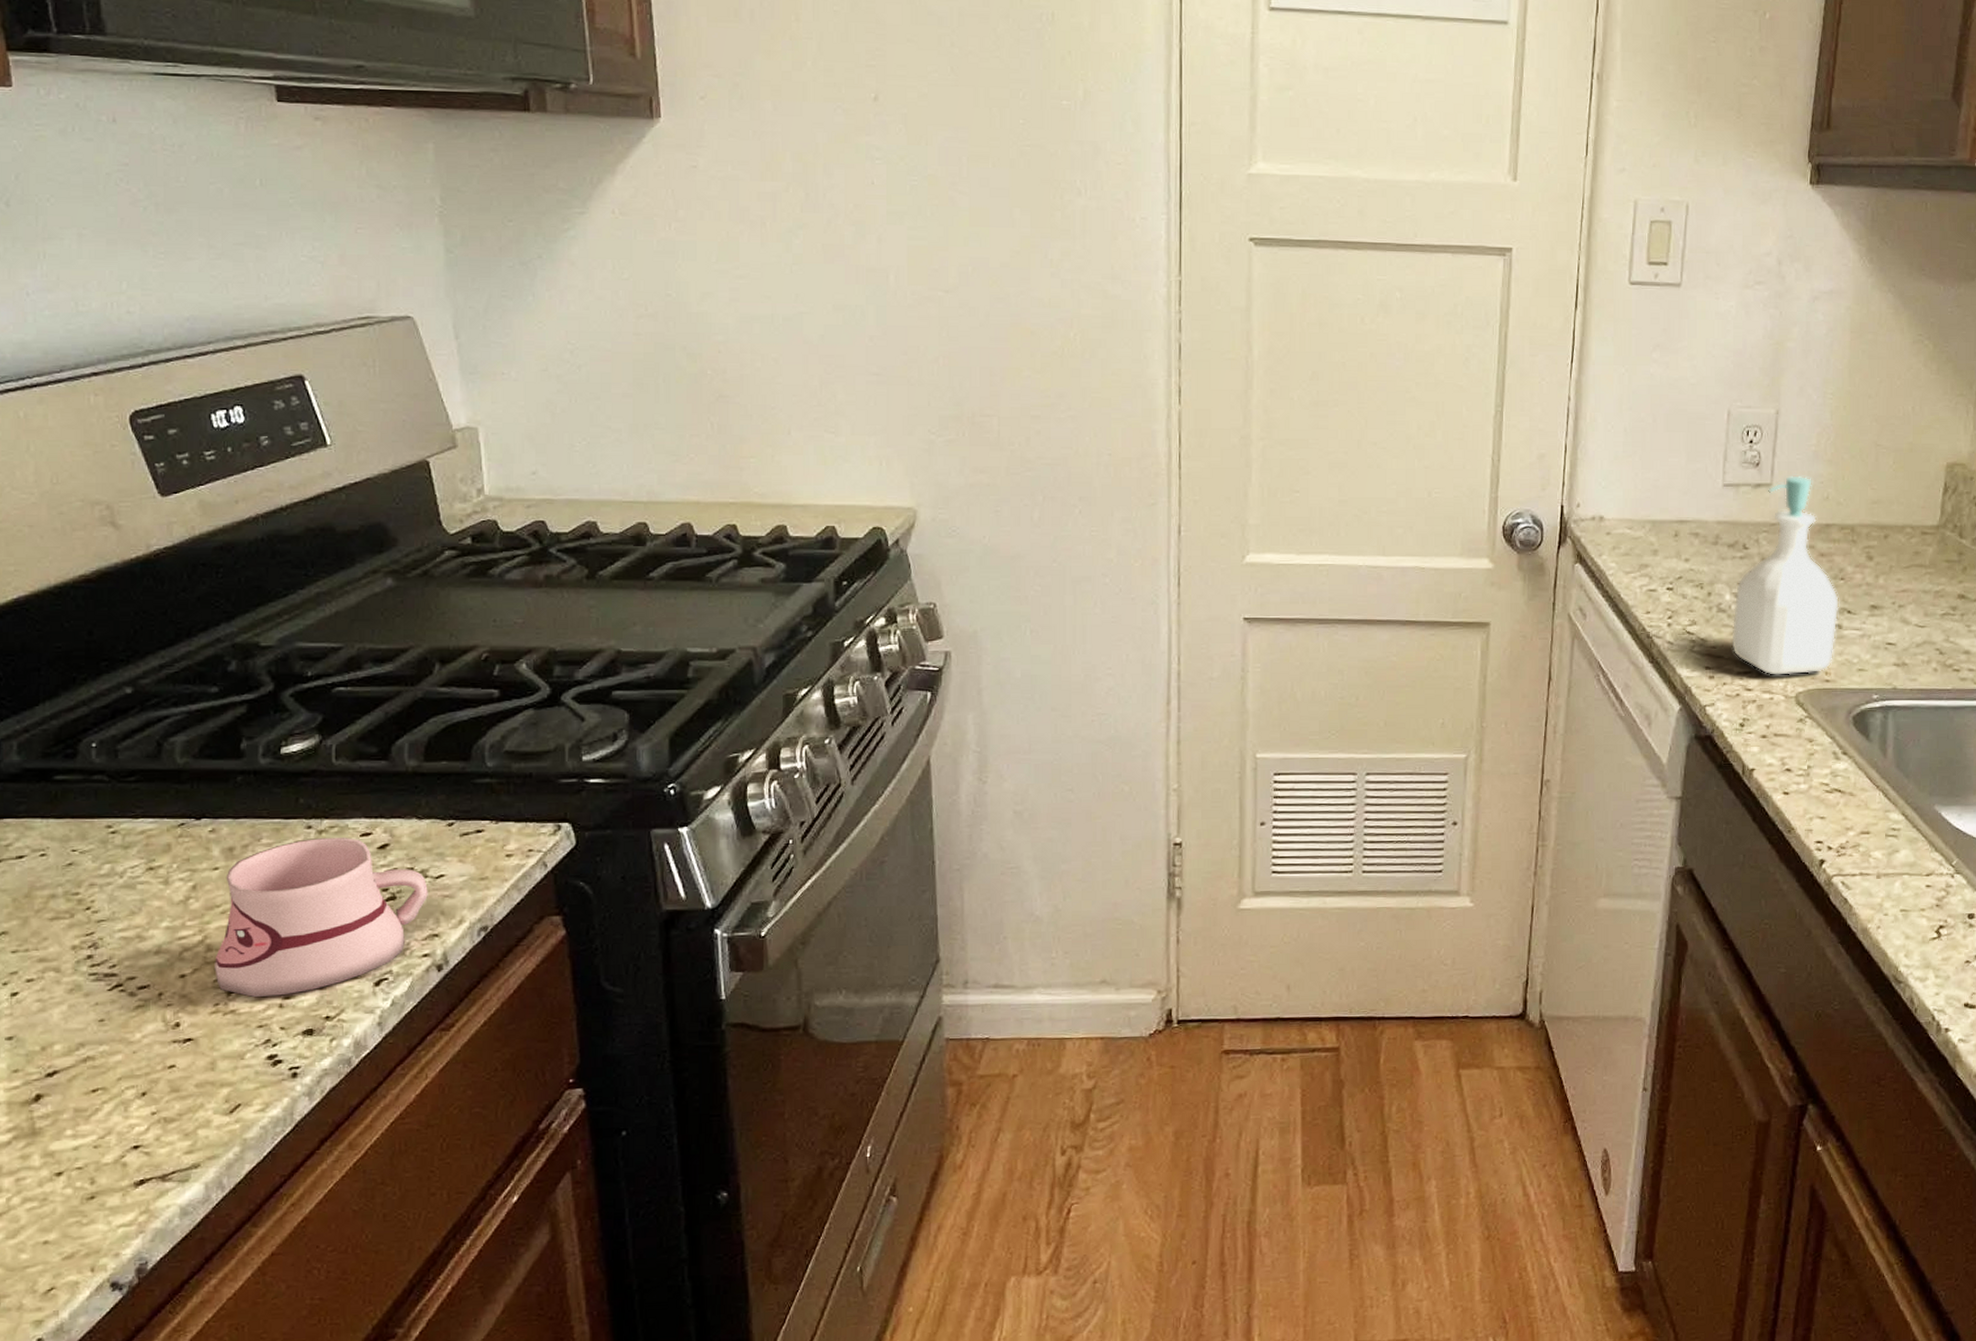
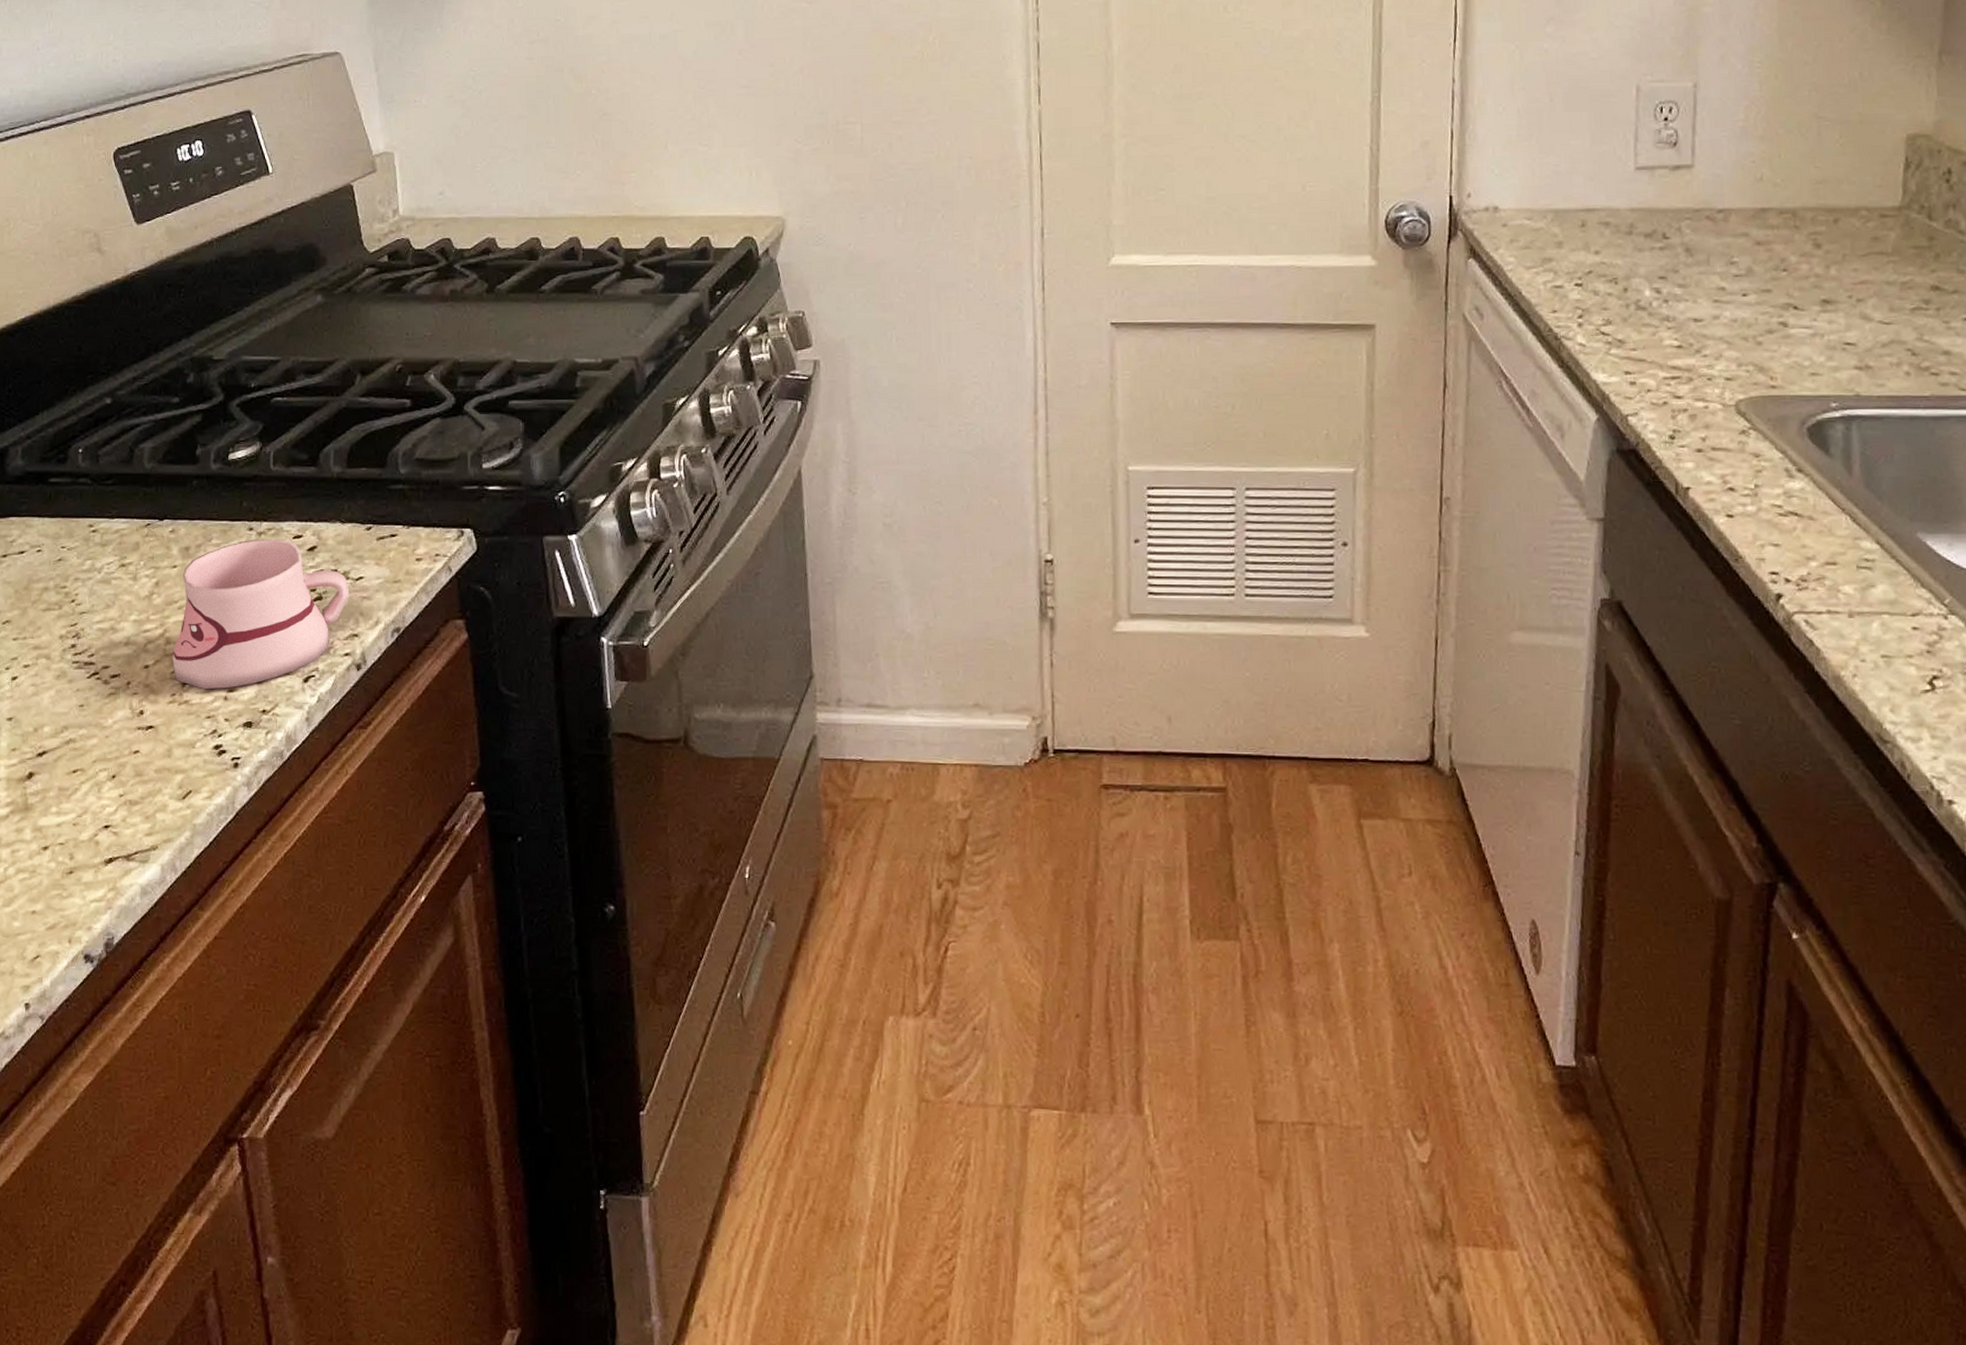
soap bottle: present [1730,475,1840,676] -> none [1653,155,1784,382]

